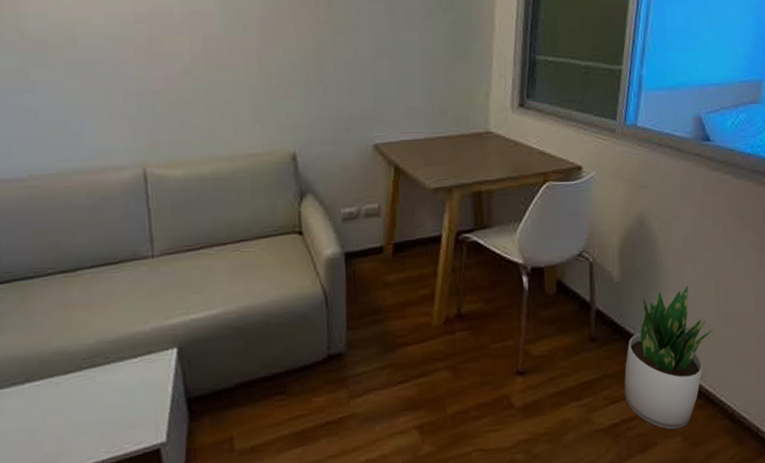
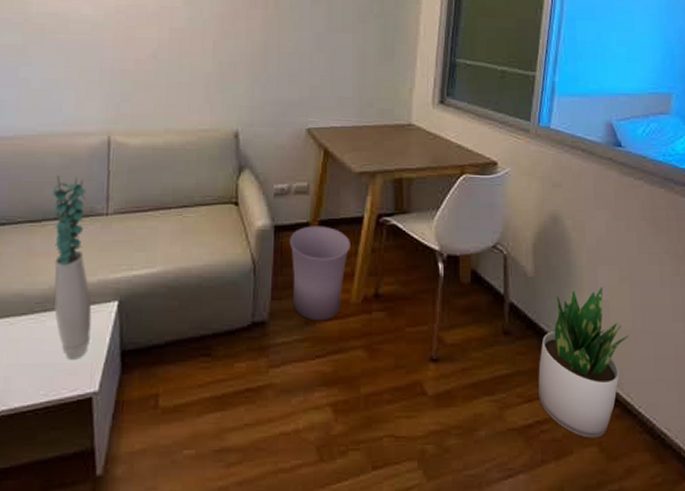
vase: none [83,218,150,415] -> present [51,175,92,361]
waste bin: none [362,248,429,347] -> present [289,226,351,321]

